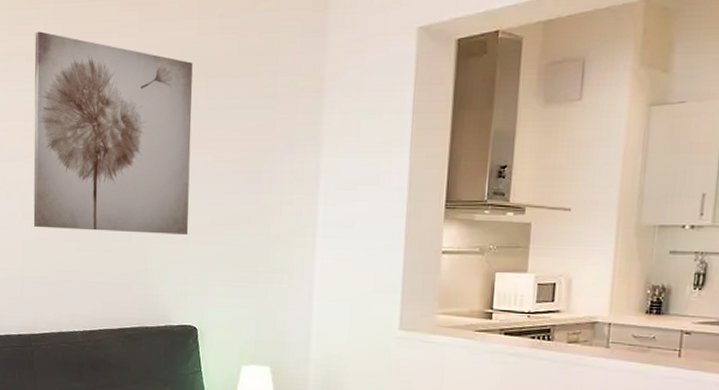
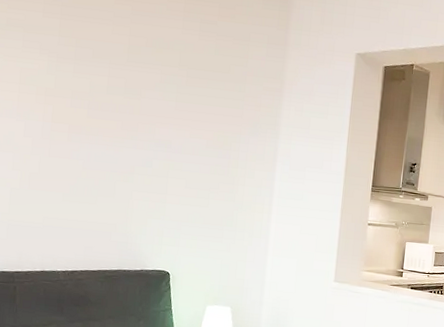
wall art: present [33,31,193,235] -> none [22,9,176,195]

